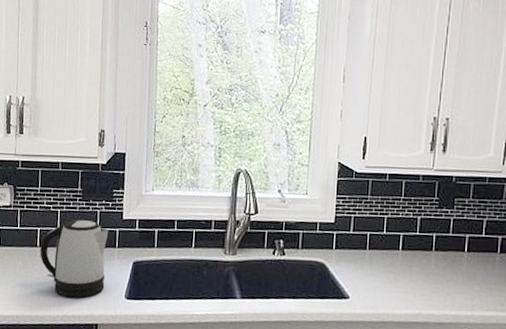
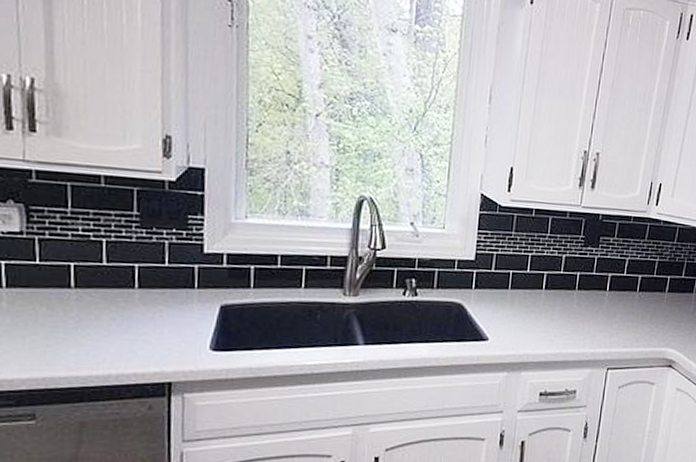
kettle: present [40,220,109,298] -> none [76,253,184,352]

